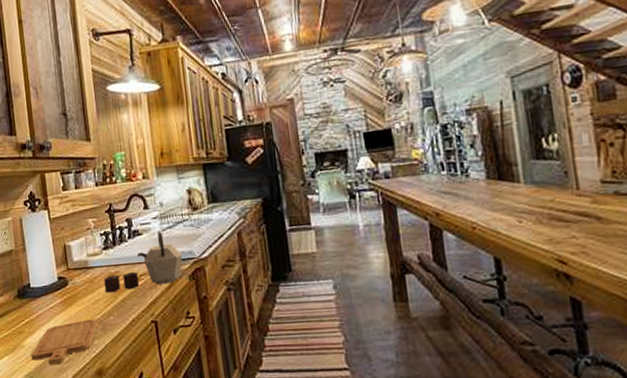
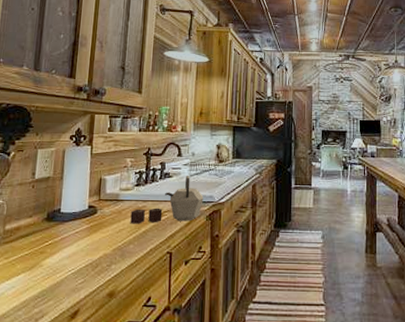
chopping board: present [31,319,98,365] -> none [47,246,119,285]

